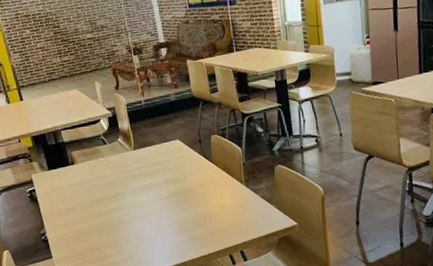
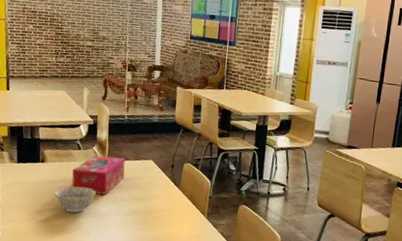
bowl: none [91,180,131,208] -> present [54,186,96,213]
tissue box: none [102,143,156,185] -> present [71,155,126,195]

